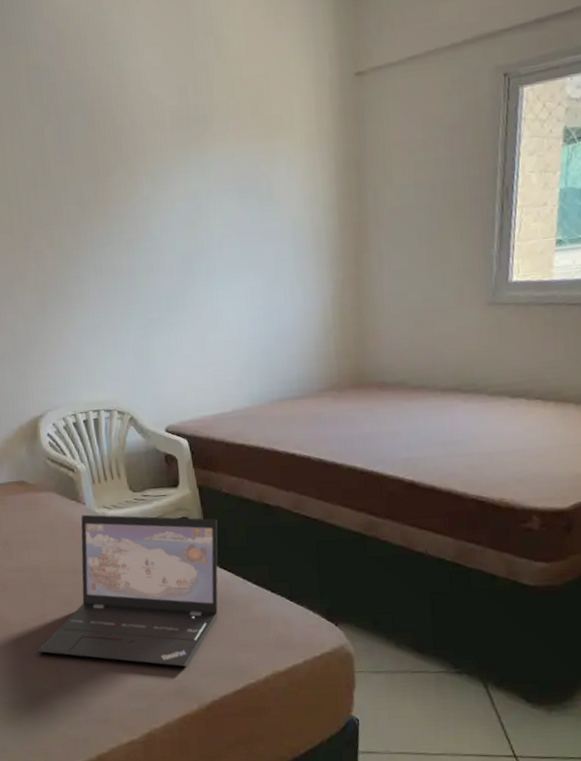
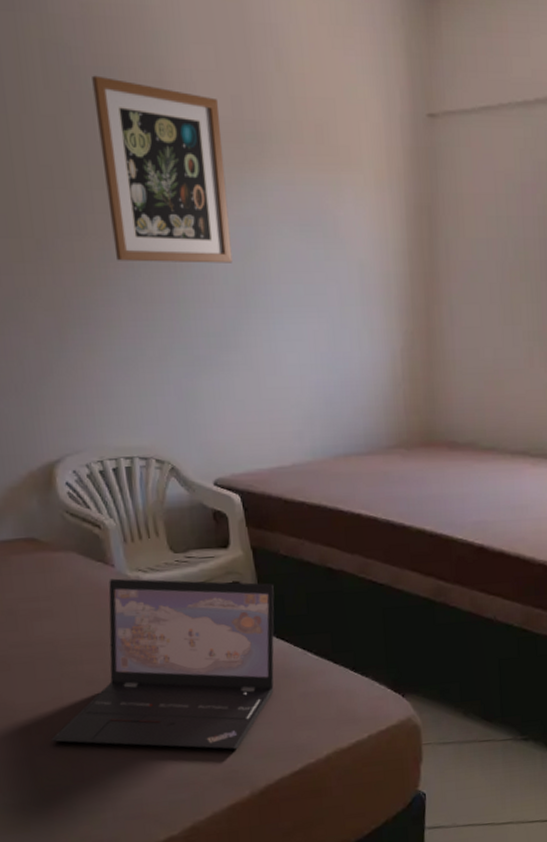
wall art: none [65,88,180,243] -> present [92,75,233,263]

